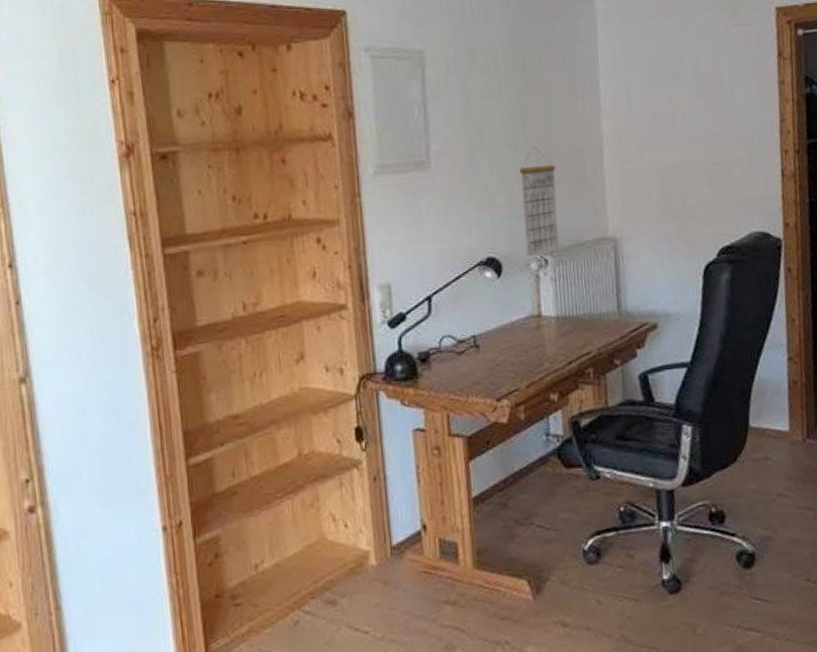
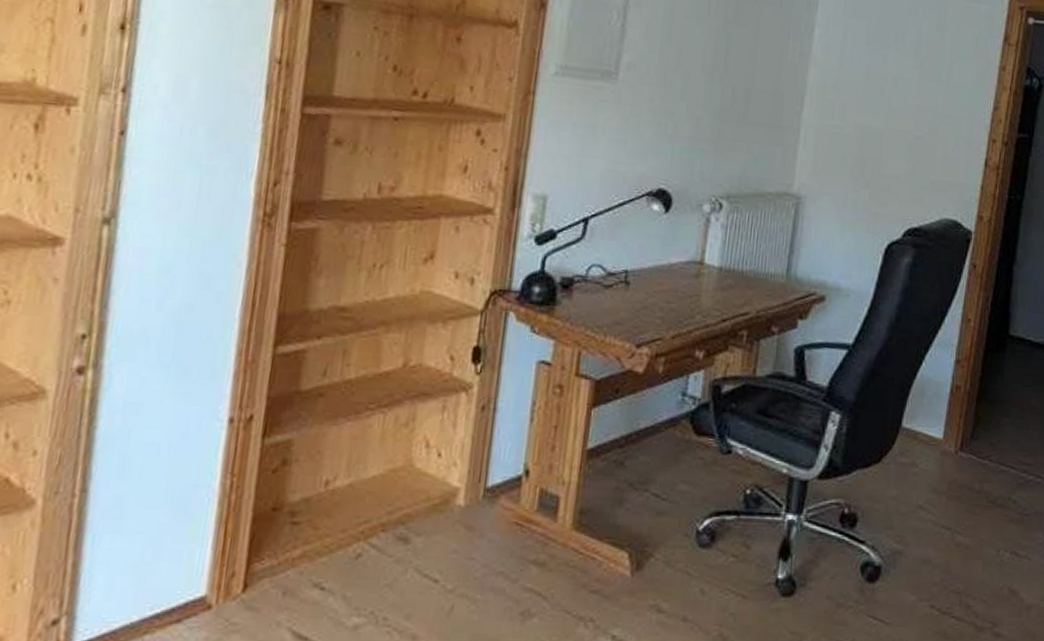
calendar: present [519,147,560,257] -> none [701,81,752,198]

